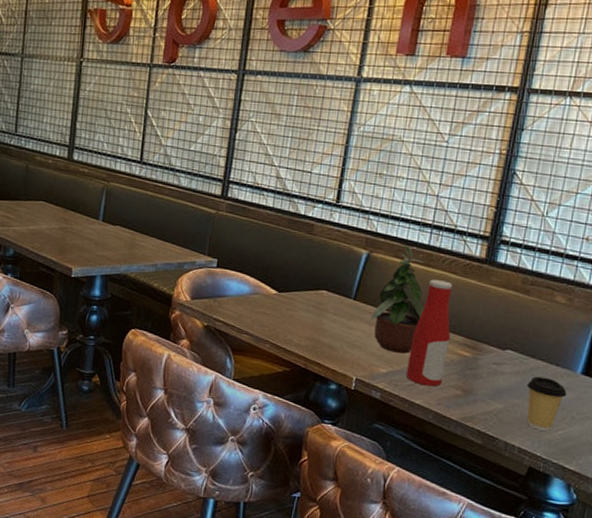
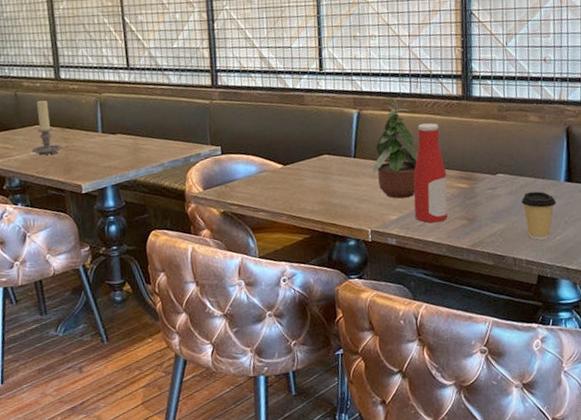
candle holder: none [31,177,61,234] -> present [31,100,63,155]

